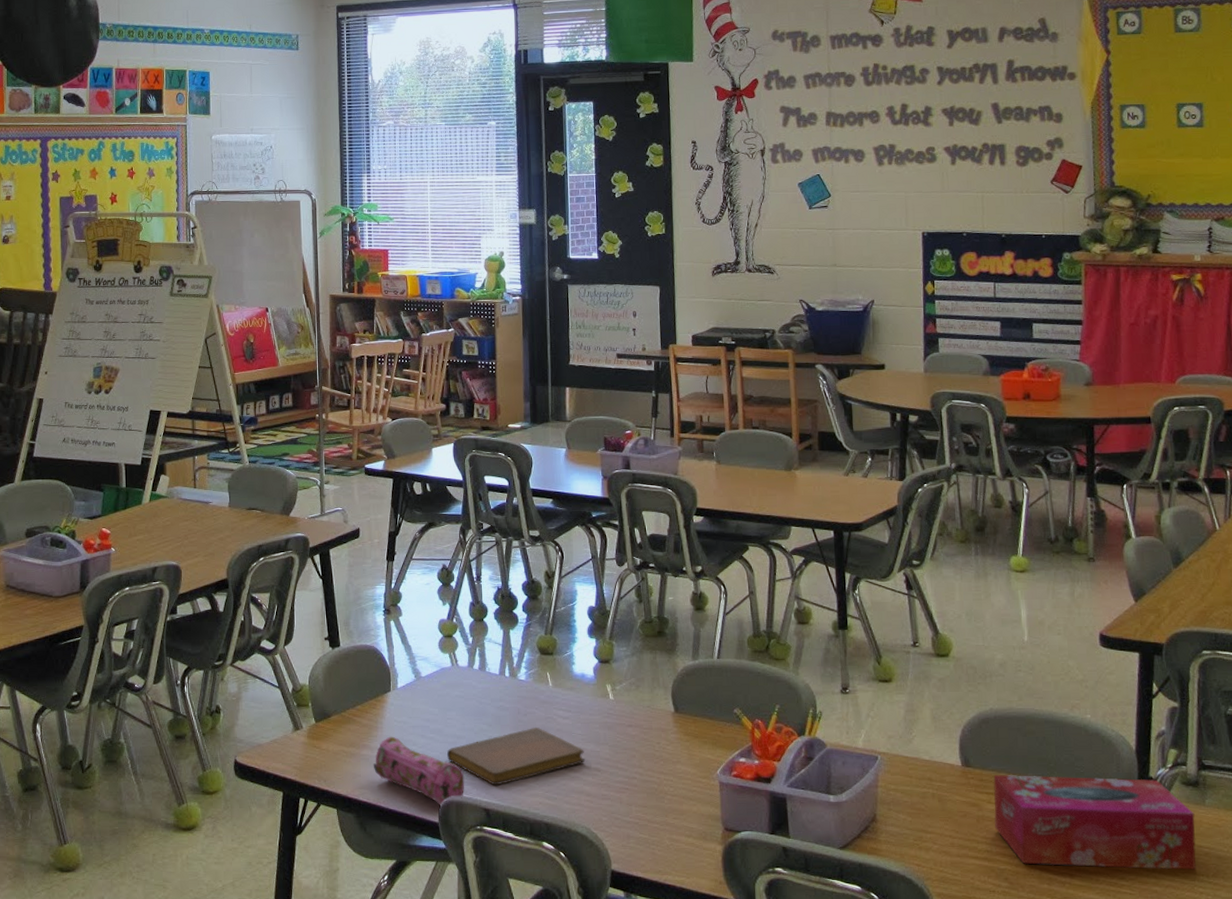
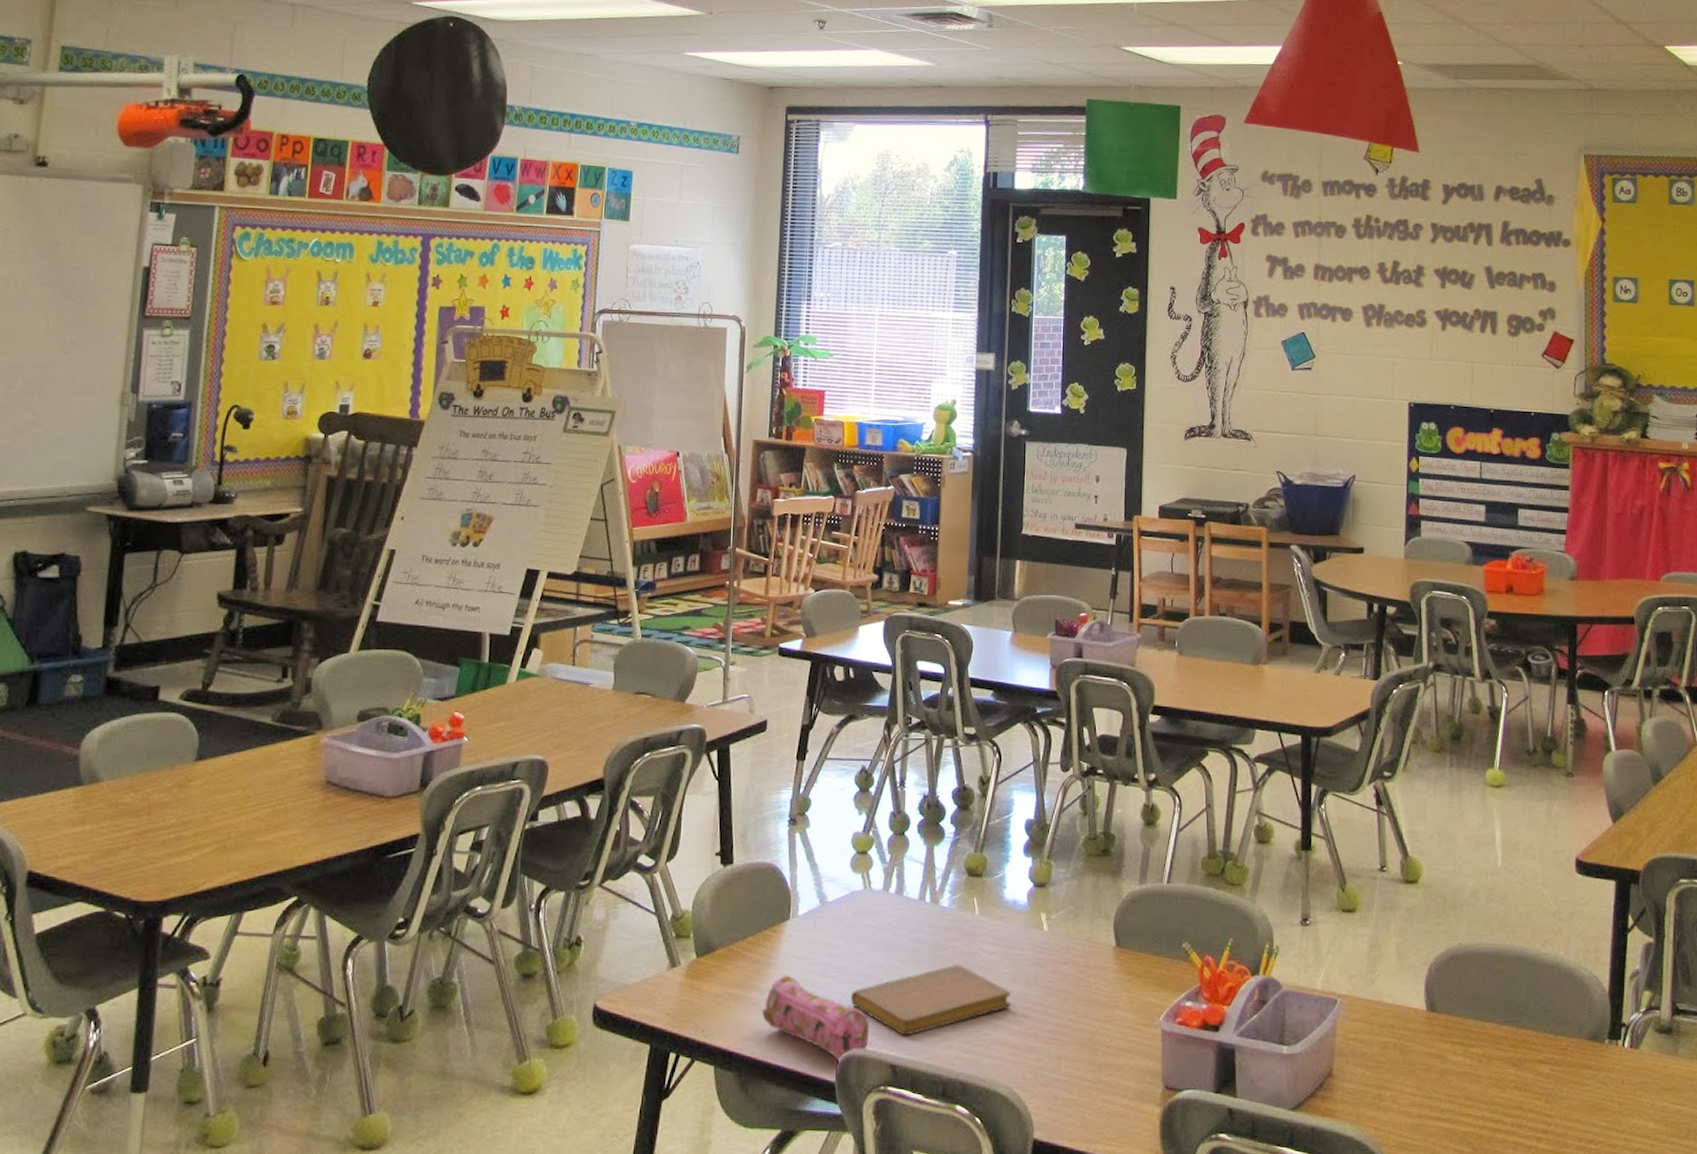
tissue box: present [993,775,1196,870] -> none [1459,1021,1668,1131]

